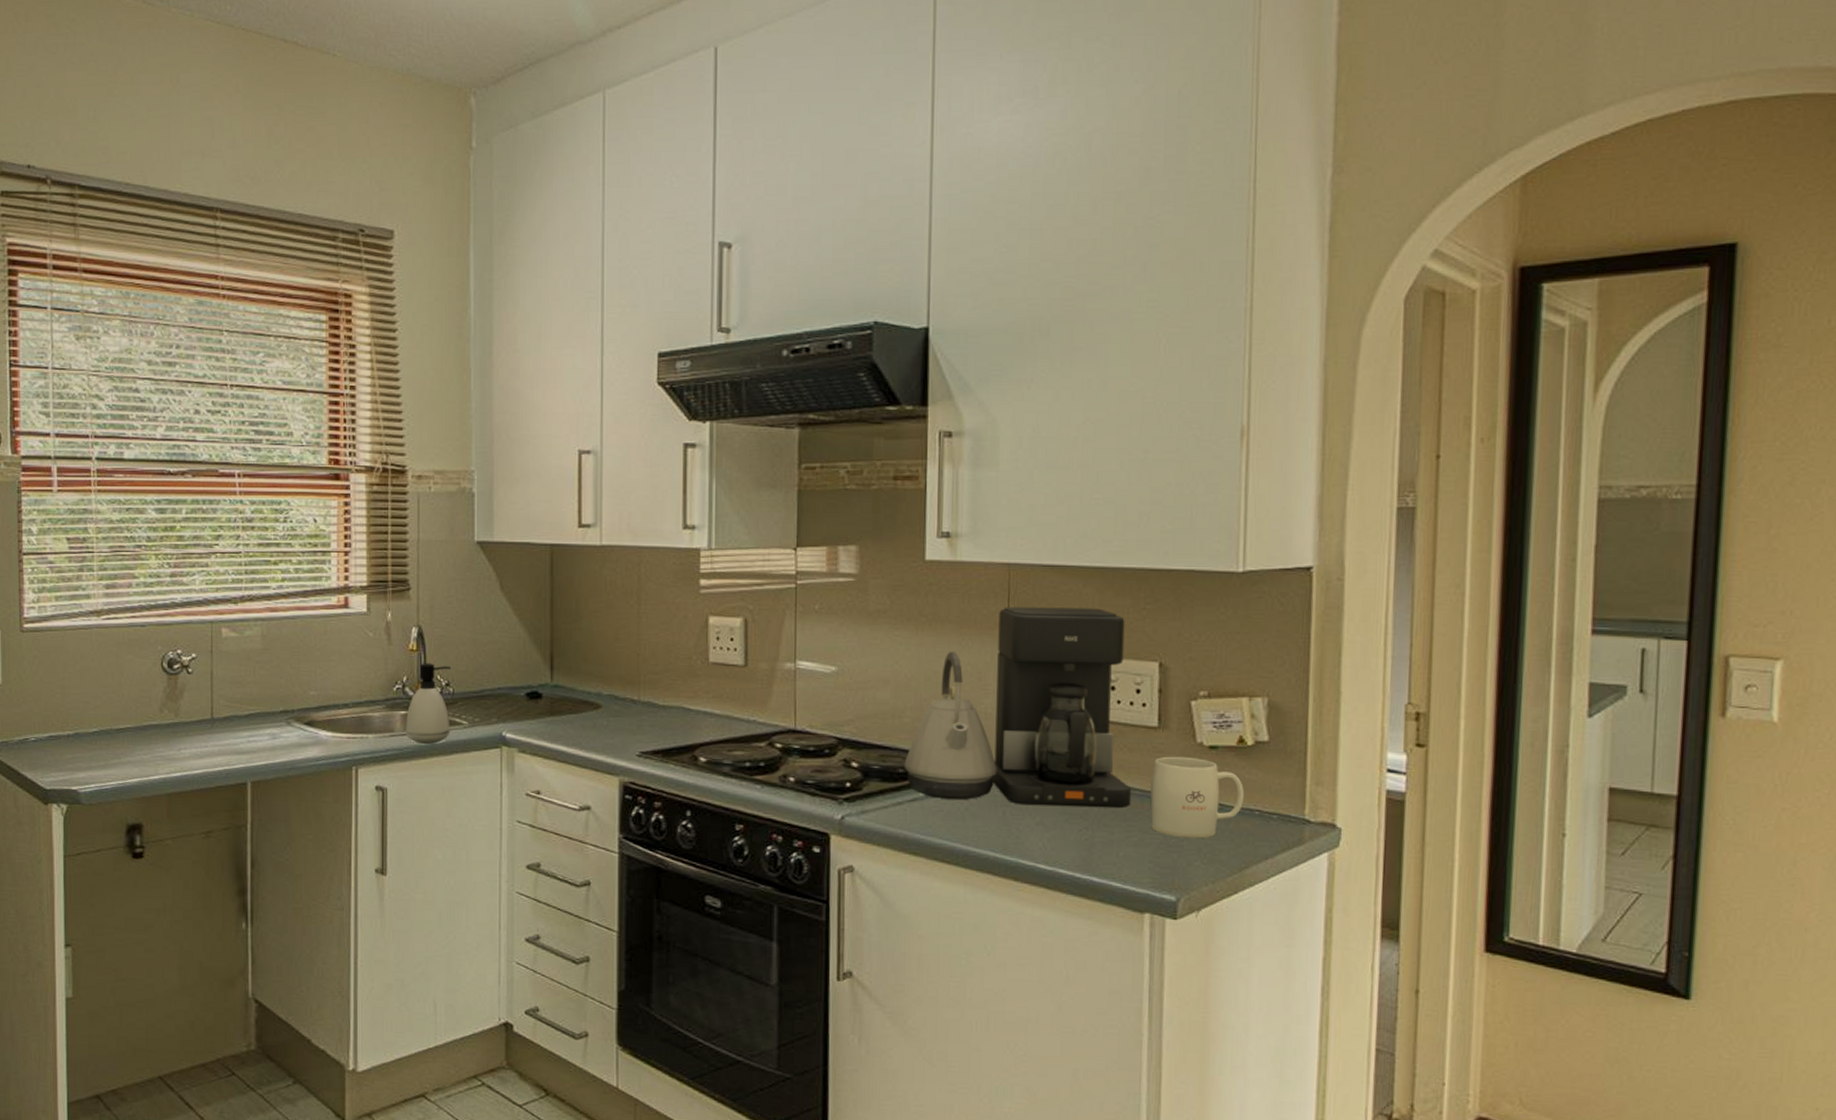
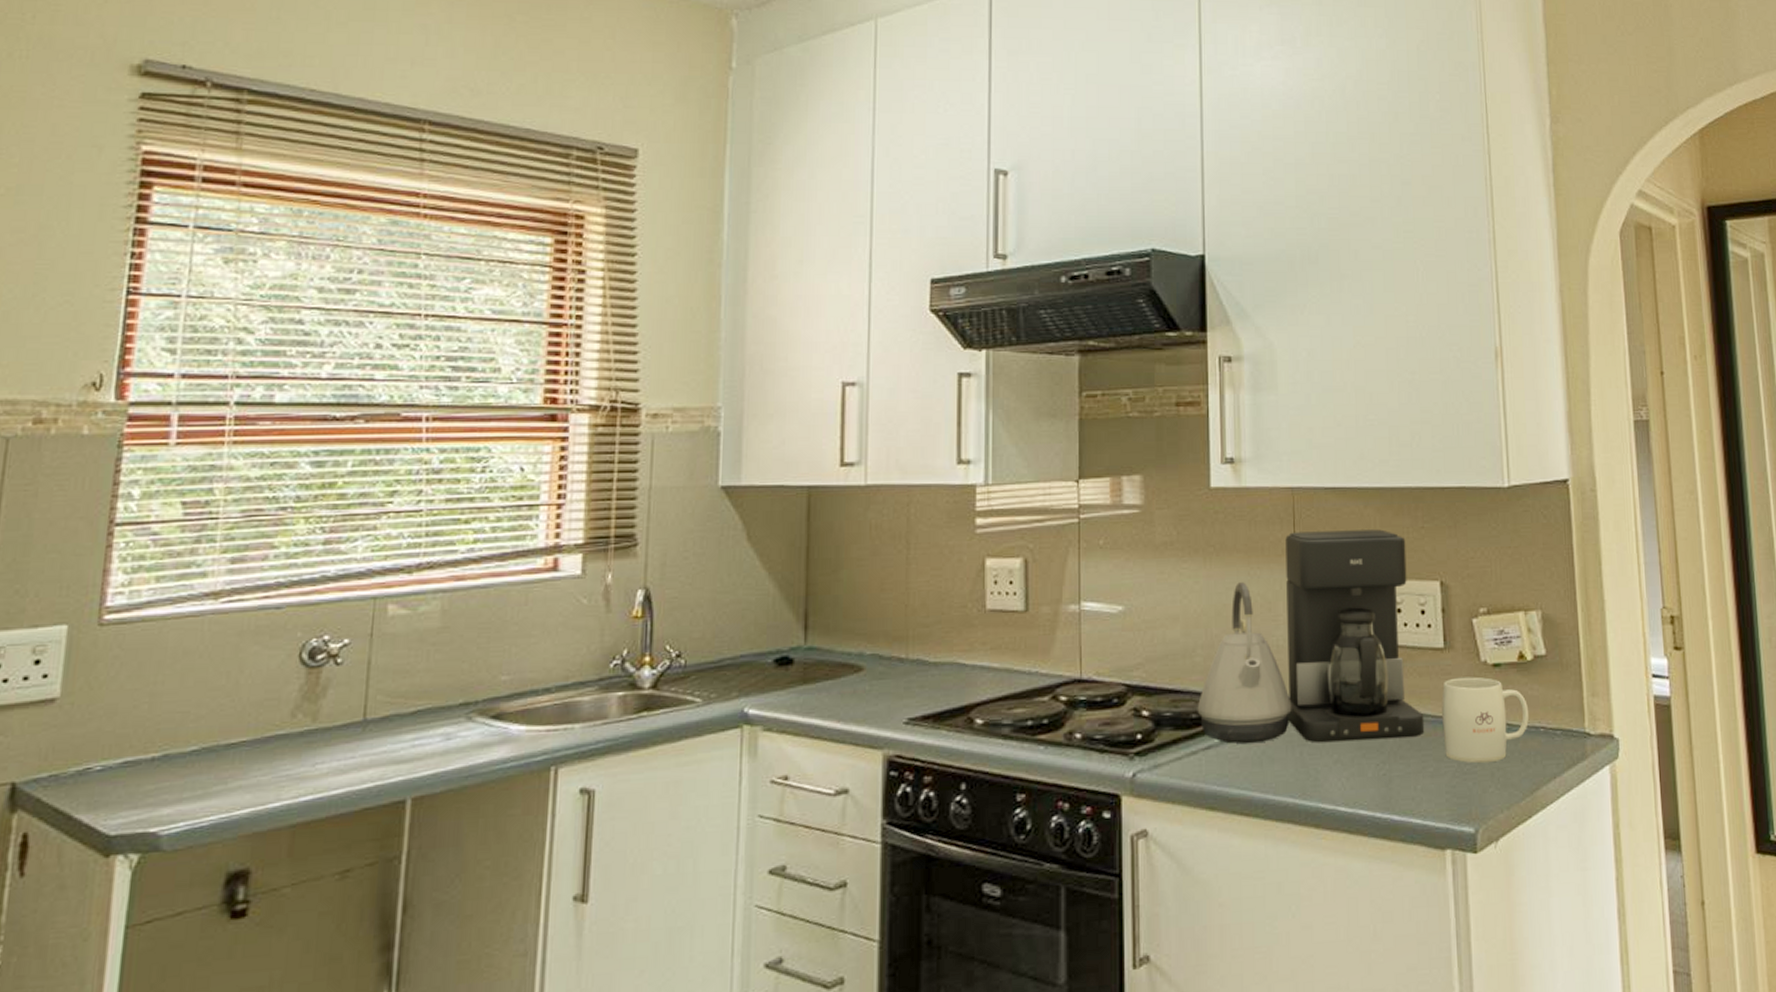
soap dispenser: present [405,663,452,745] -> none [622,631,685,732]

